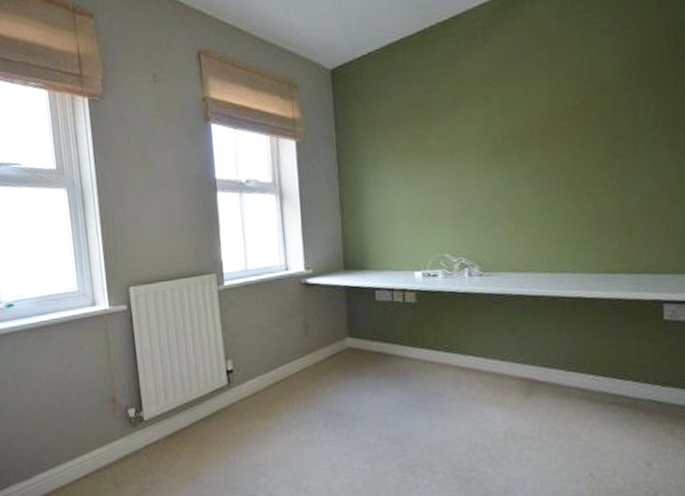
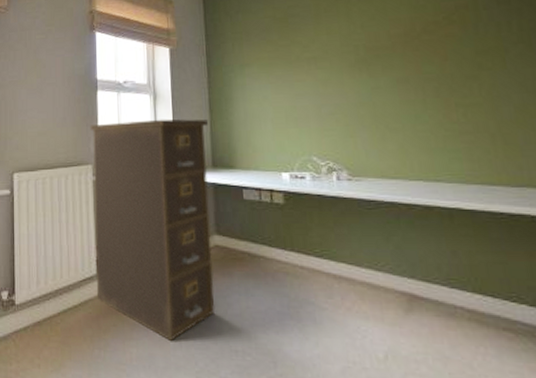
filing cabinet: none [211,219,348,440] -> present [90,119,216,341]

